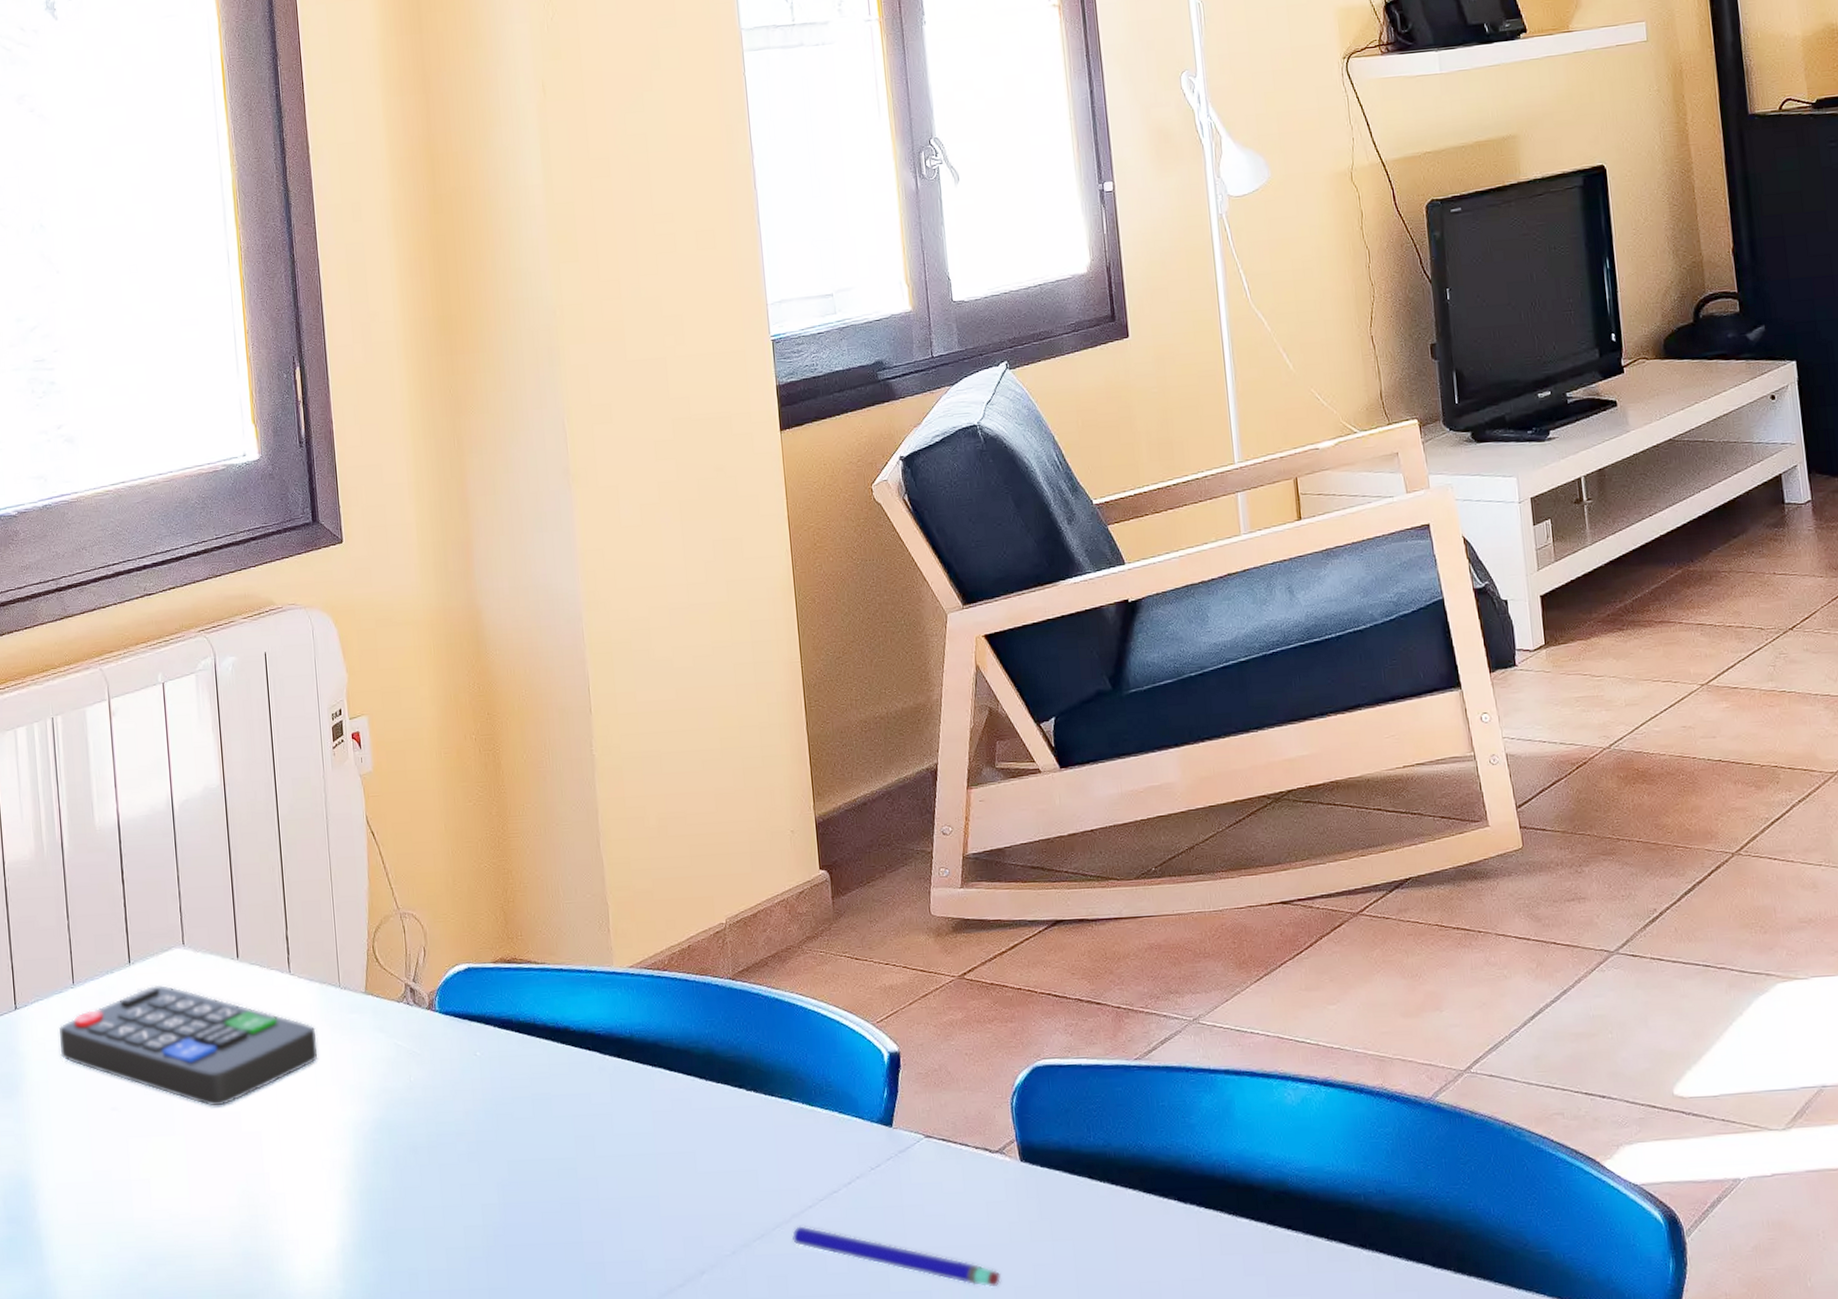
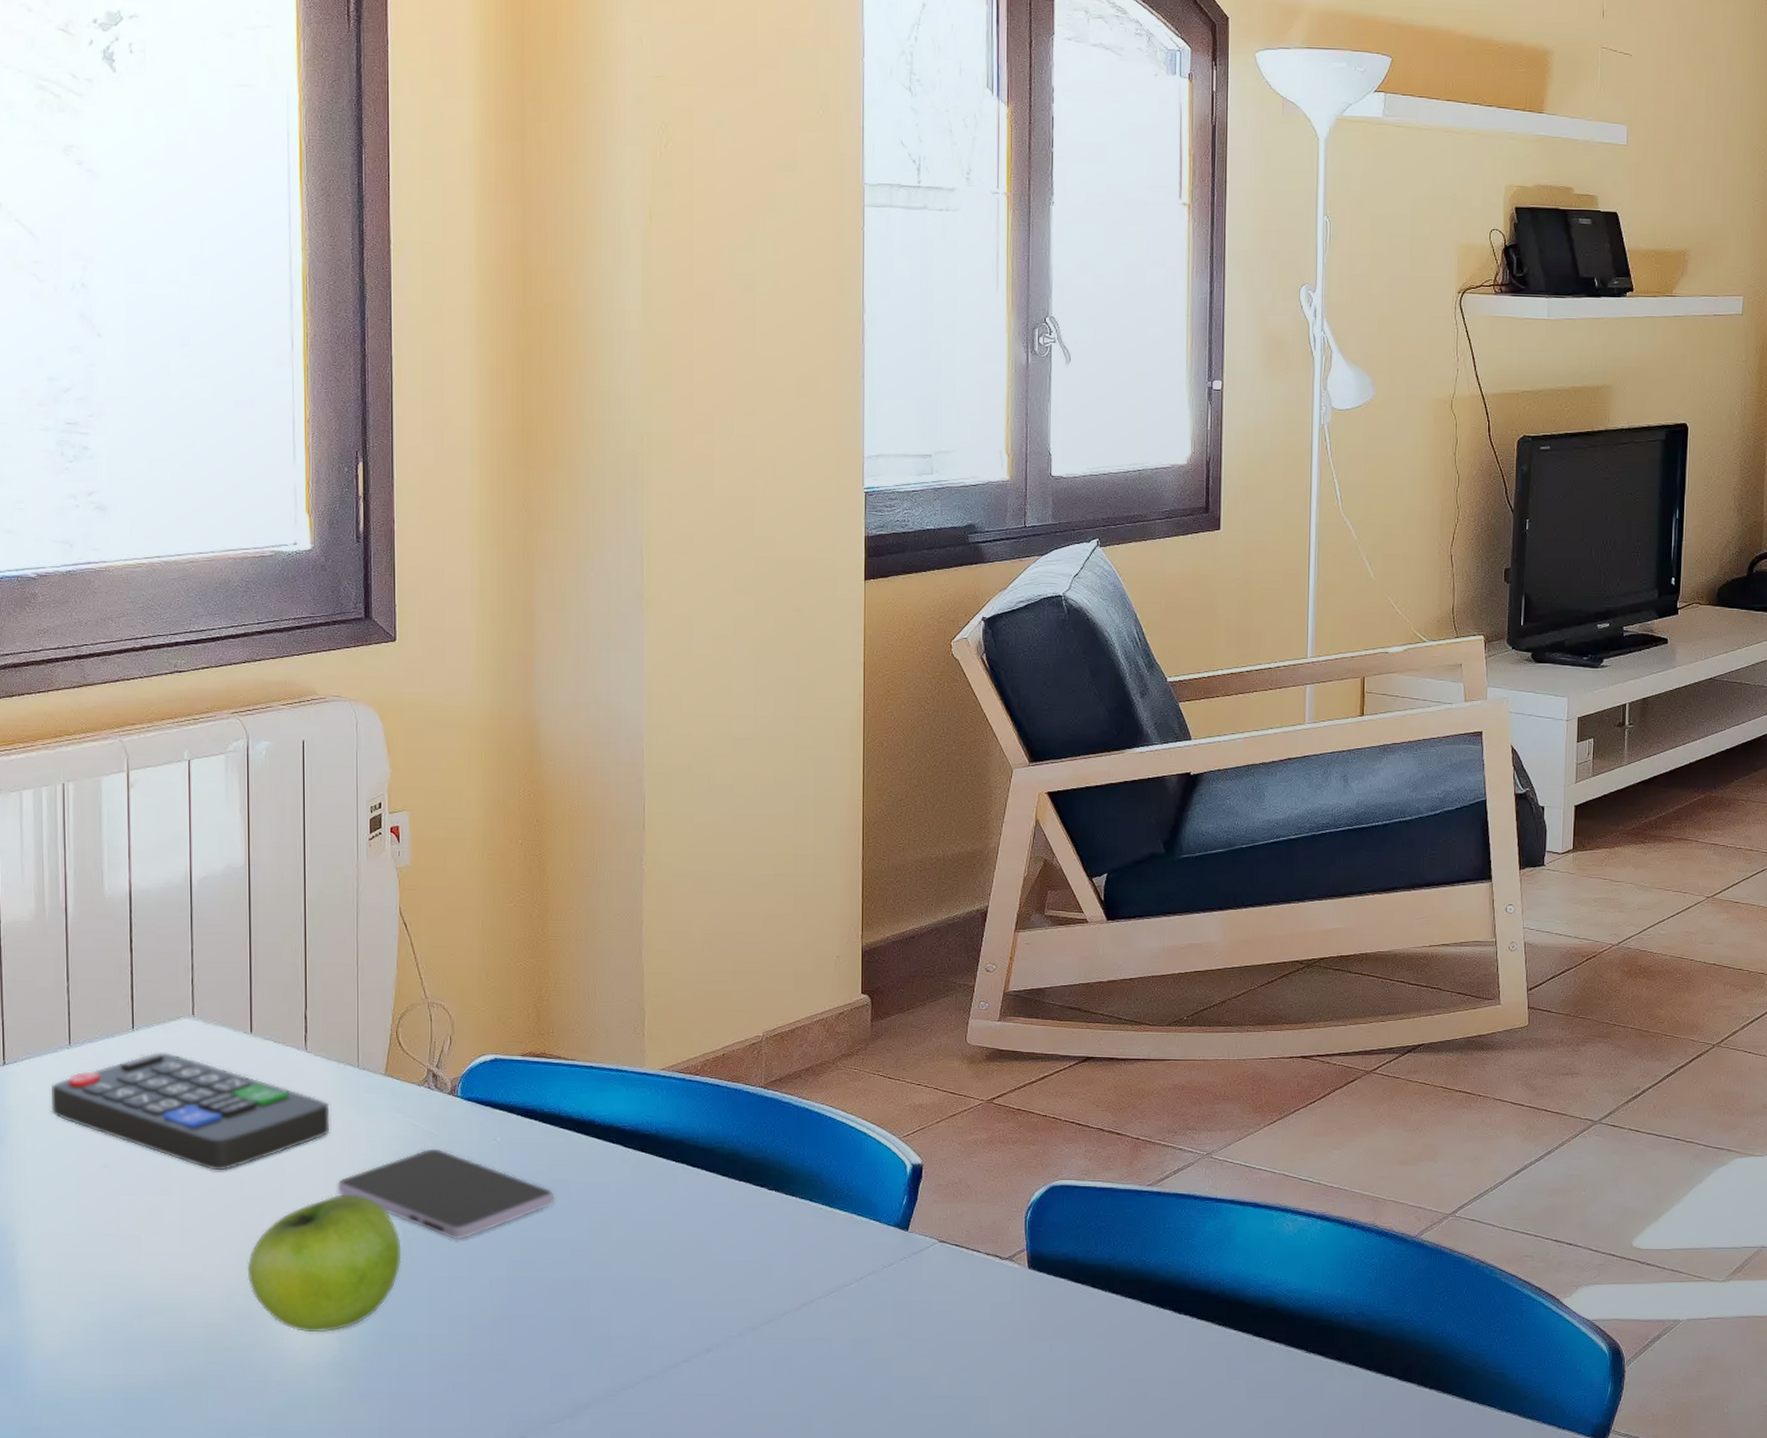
fruit: none [250,1123,396,1275] -> present [247,1194,402,1333]
smartphone: none [328,1068,537,1166] -> present [337,1148,555,1240]
pen: present [792,1226,1001,1287] -> none [800,1314,998,1376]

